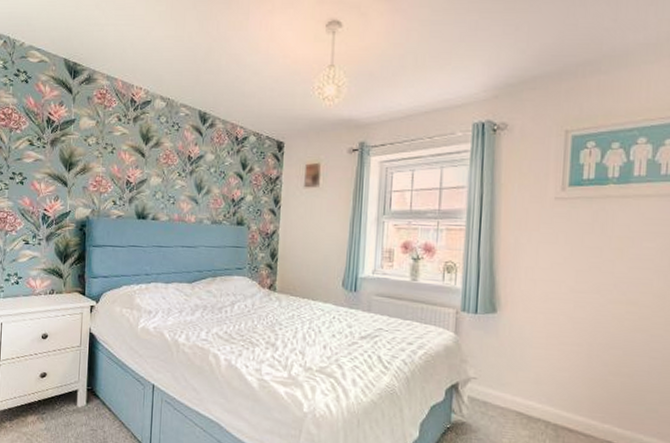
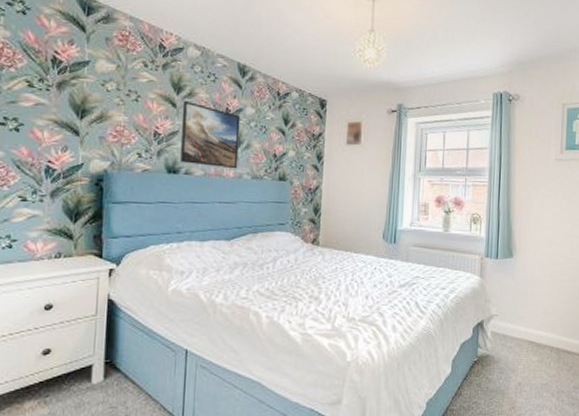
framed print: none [148,150,201,214] -> present [180,100,241,169]

